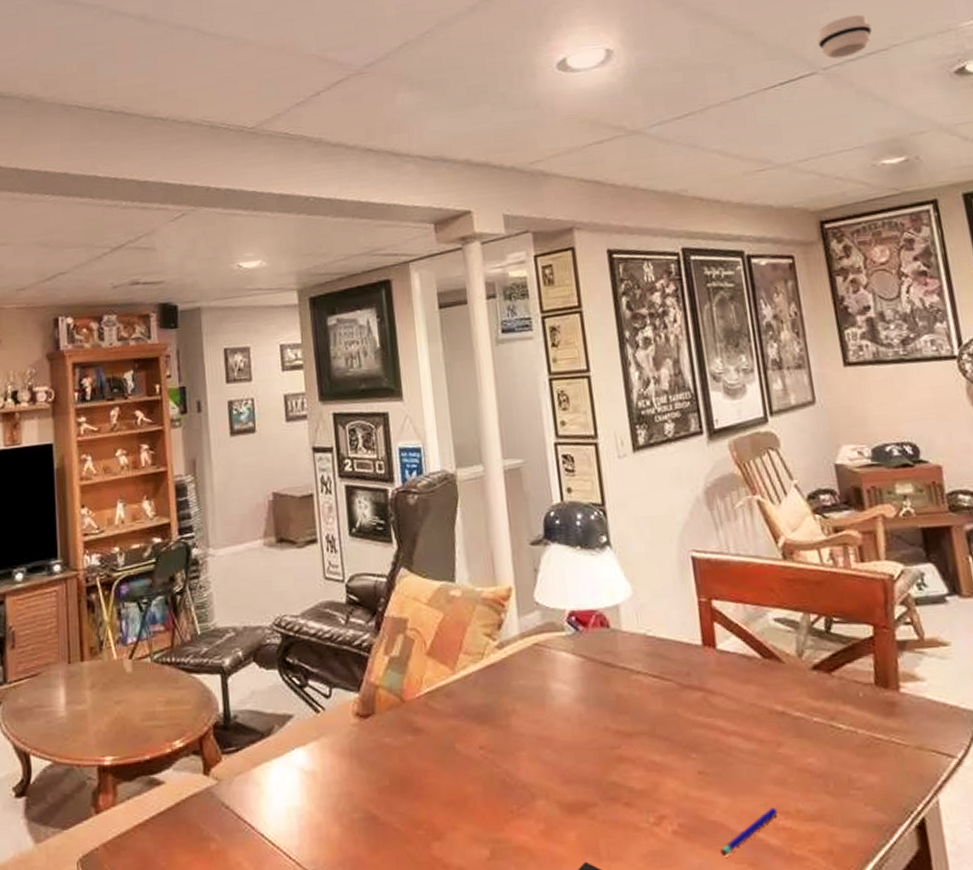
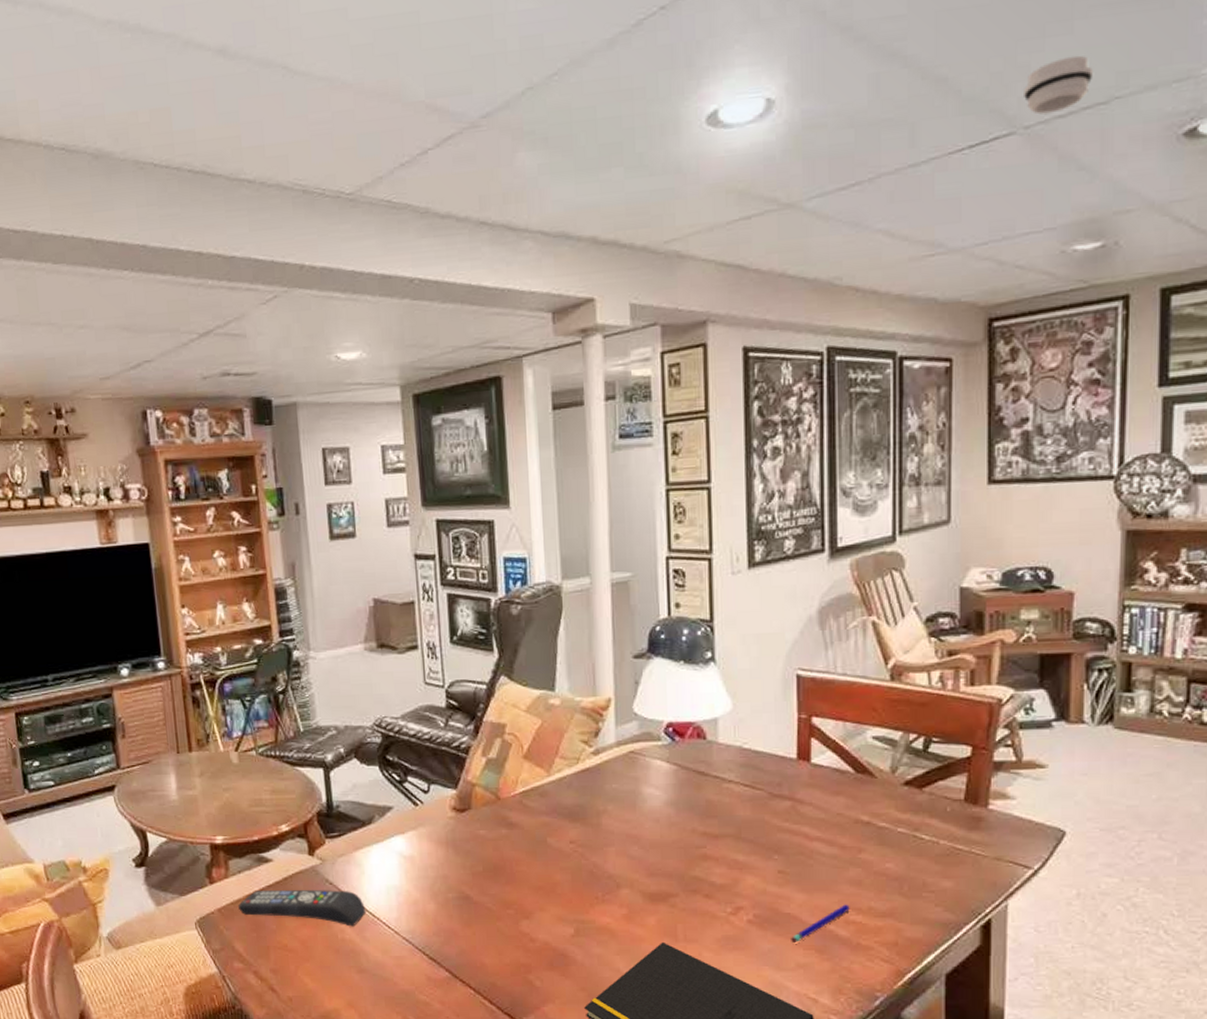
remote control: none [126,815,265,859] -> present [238,890,366,927]

